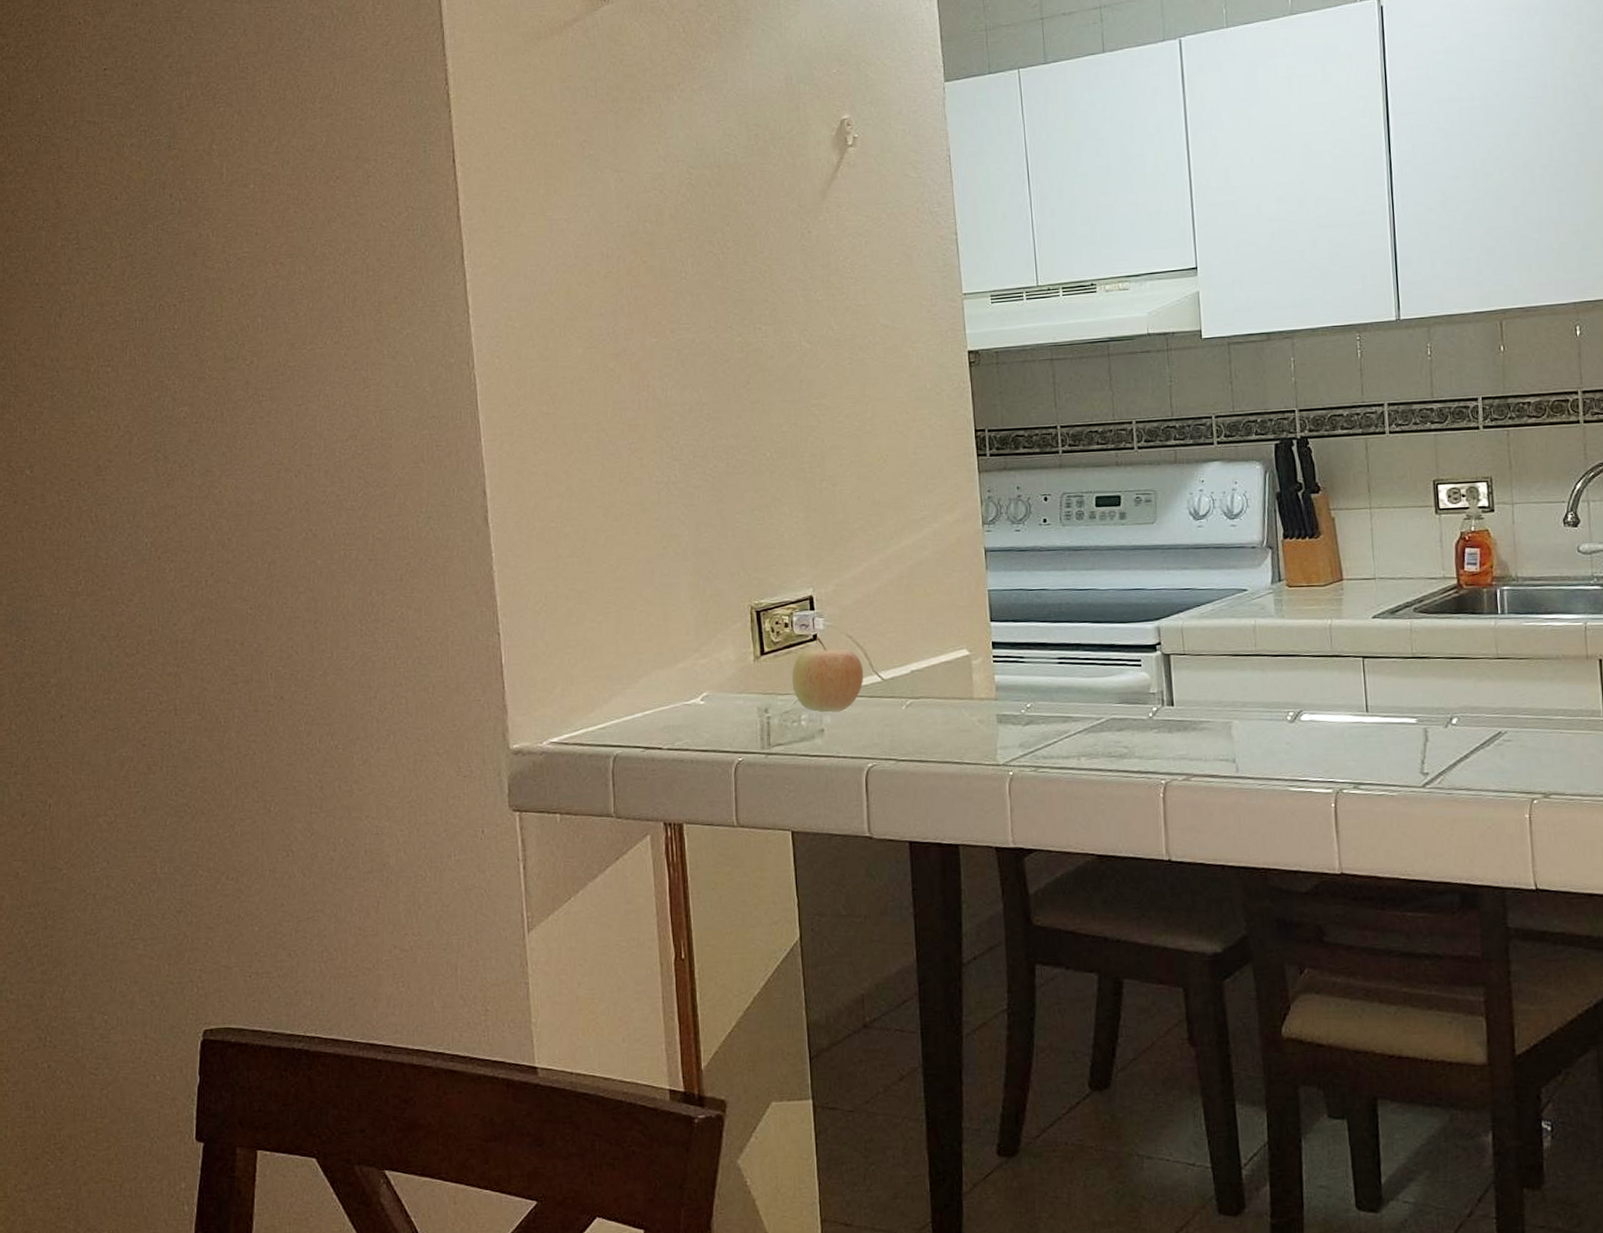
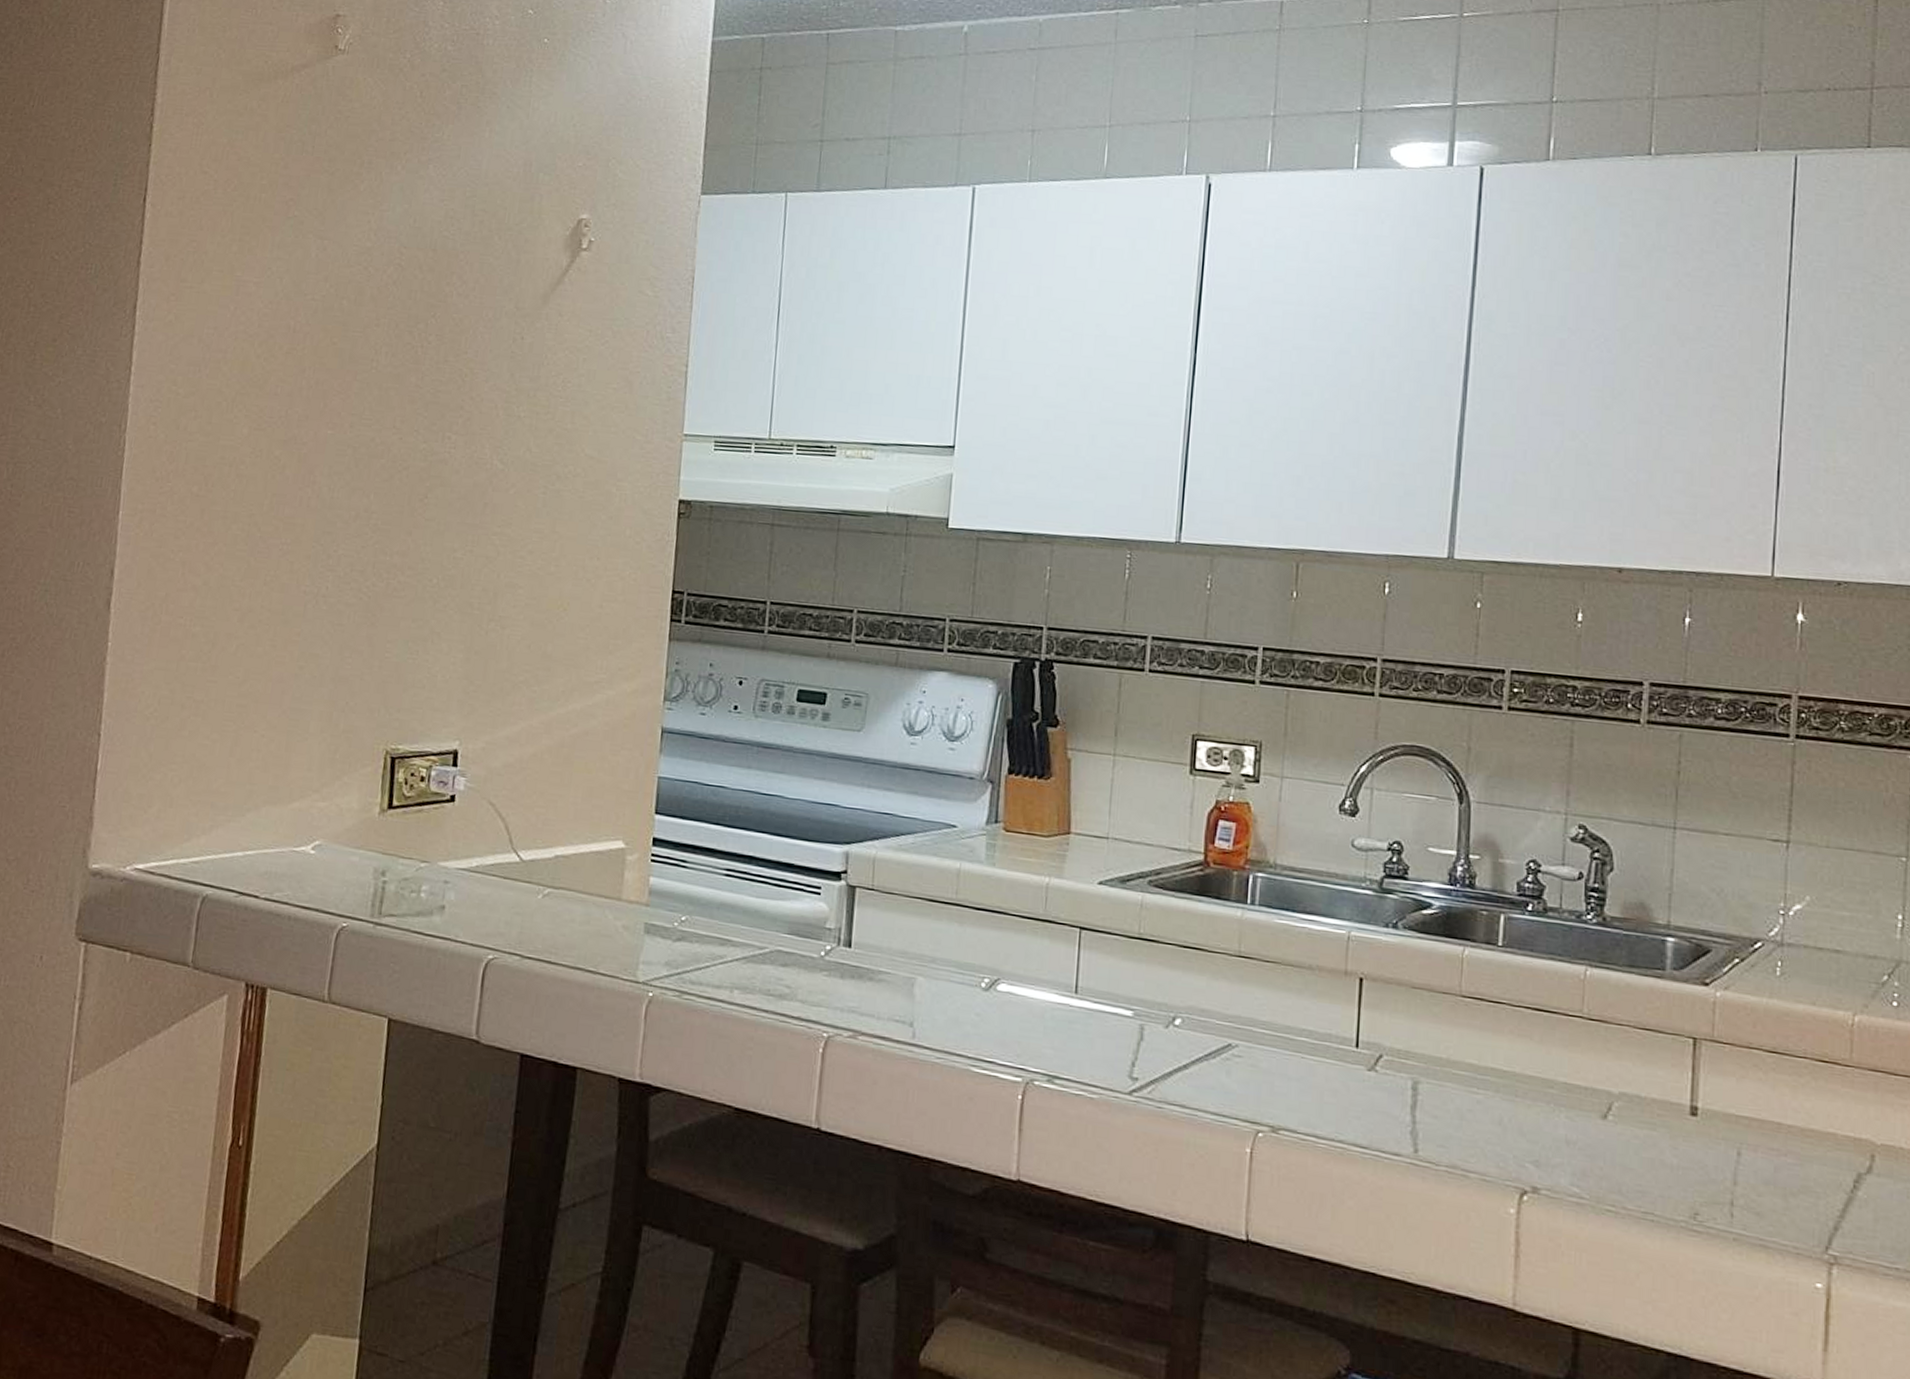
fruit: present [792,636,864,713] -> none [417,797,502,890]

